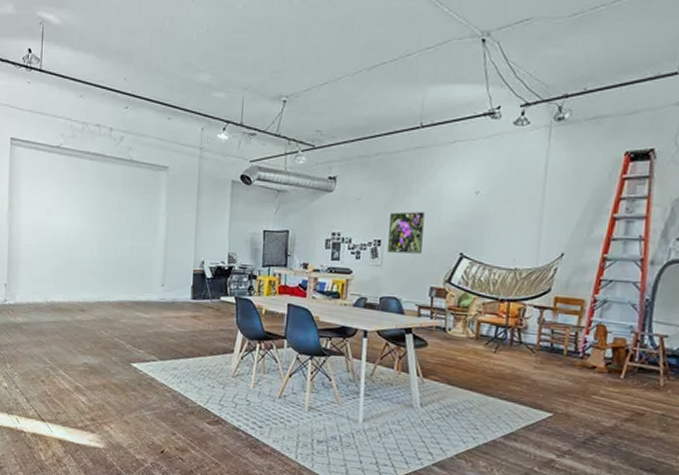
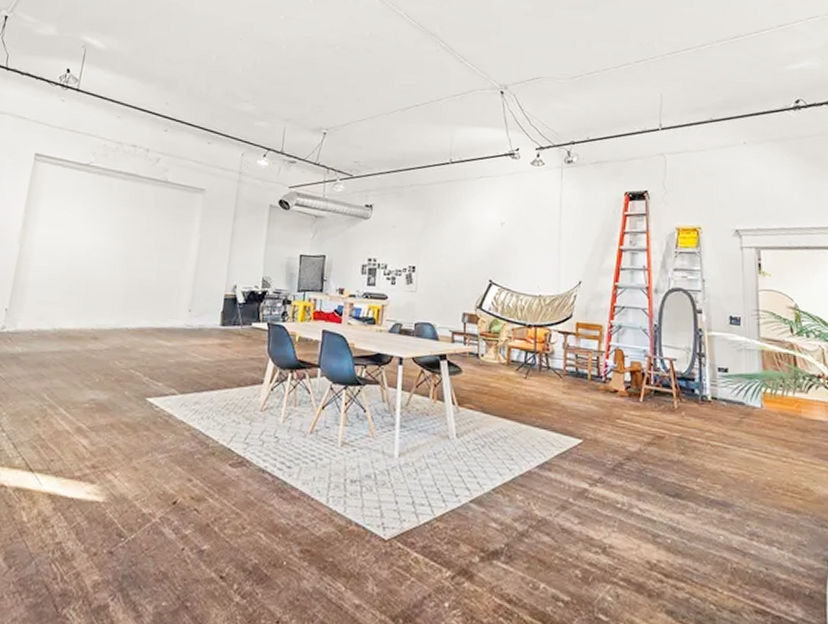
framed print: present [388,211,425,254] -> none [422,240,456,281]

